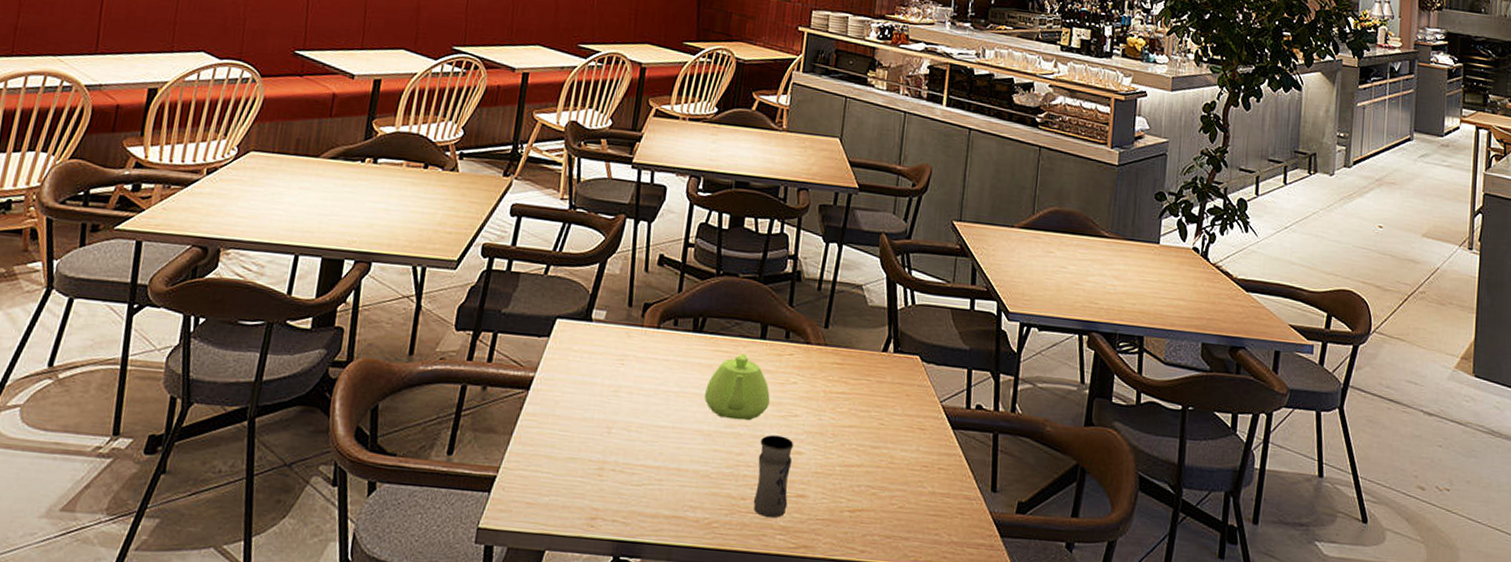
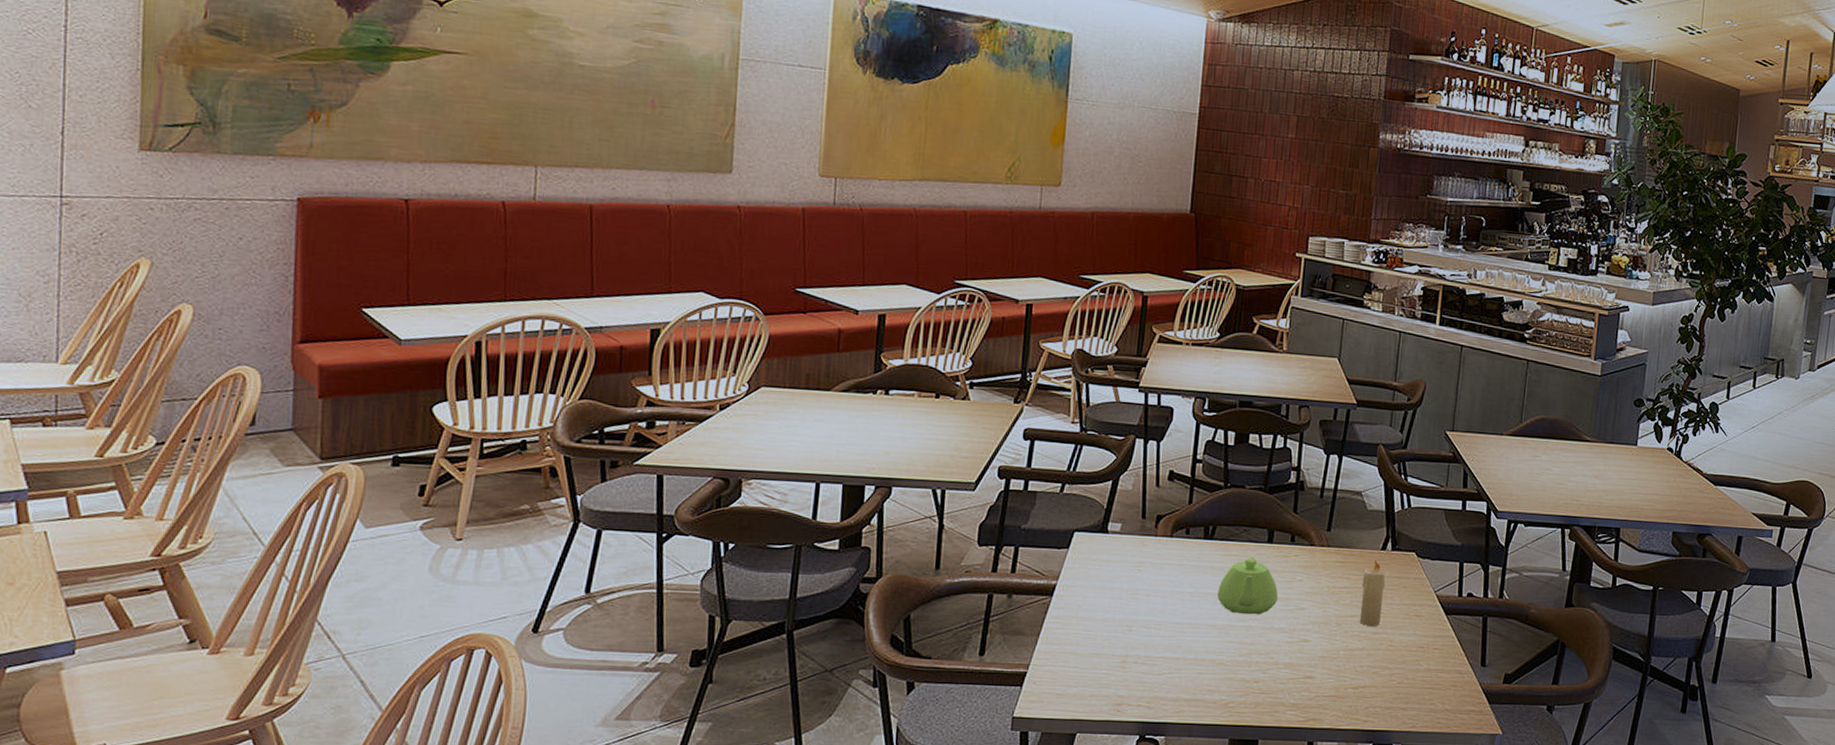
jar: present [753,435,793,519] -> none [1265,626,1301,697]
candle: none [857,363,887,440] -> present [1359,560,1386,627]

